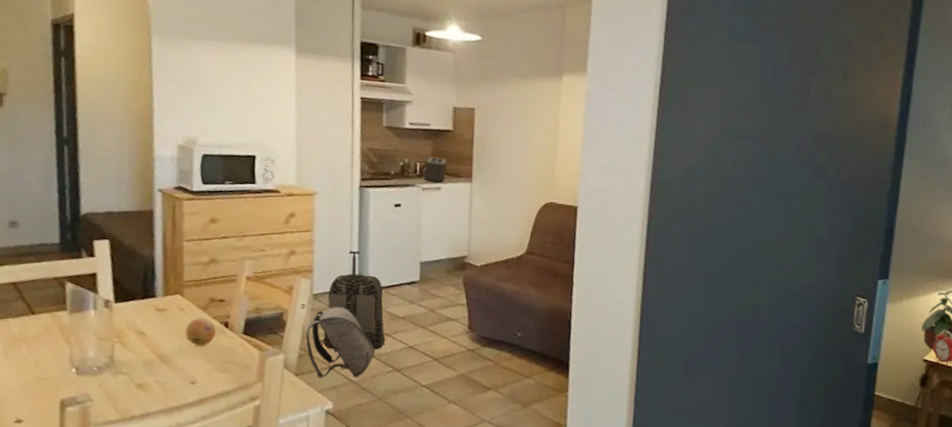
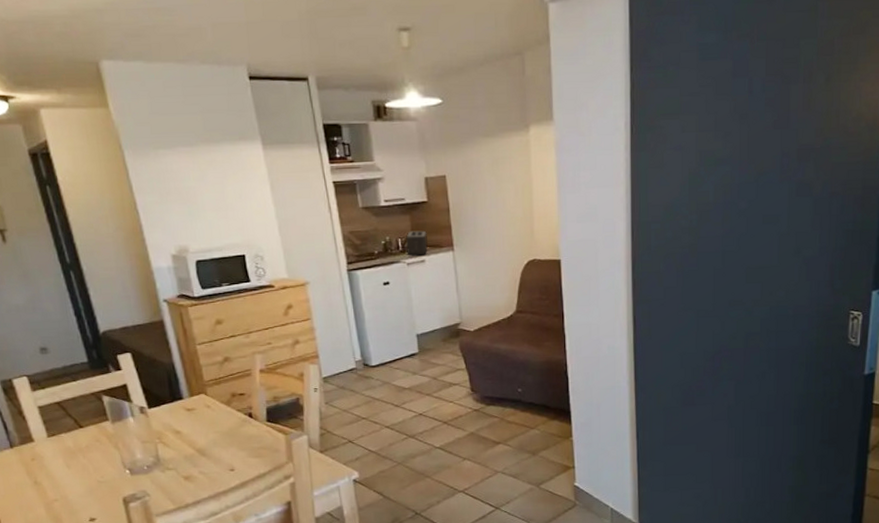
fruit: present [184,318,216,347] -> none [215,412,243,438]
backpack: present [305,306,375,379] -> none [322,386,388,453]
suitcase: present [320,250,386,353] -> none [336,332,397,428]

